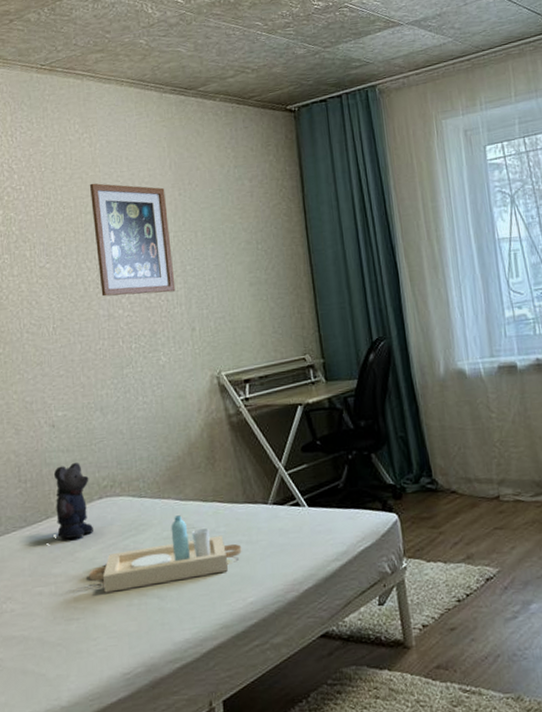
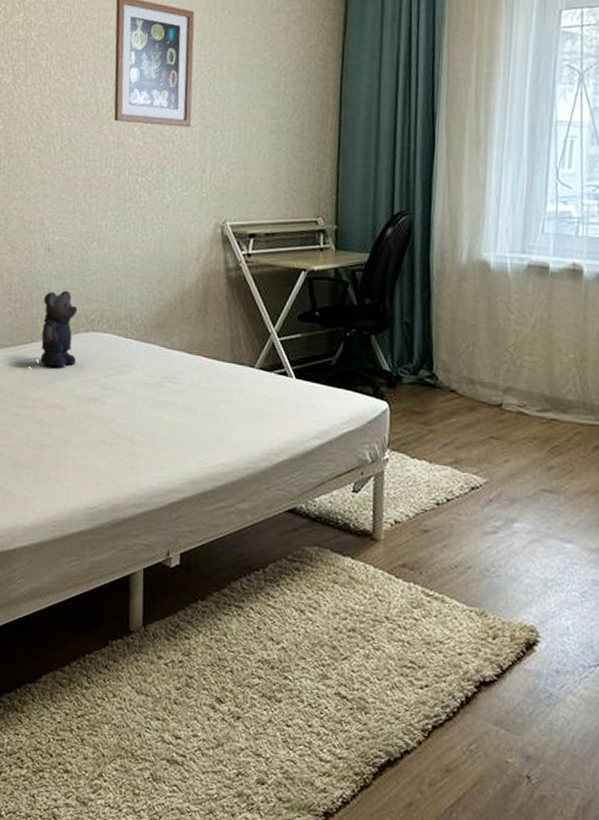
serving tray: present [89,515,242,593] -> none [66,362,221,429]

